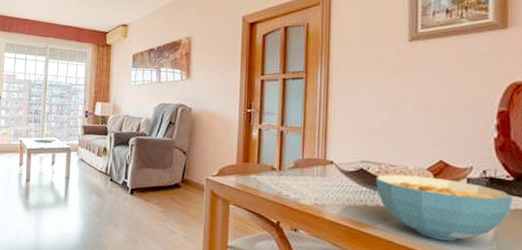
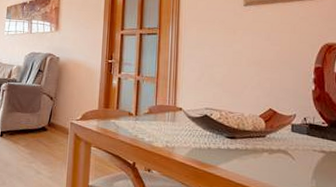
cereal bowl: present [375,174,513,242] -> none [217,120,328,180]

